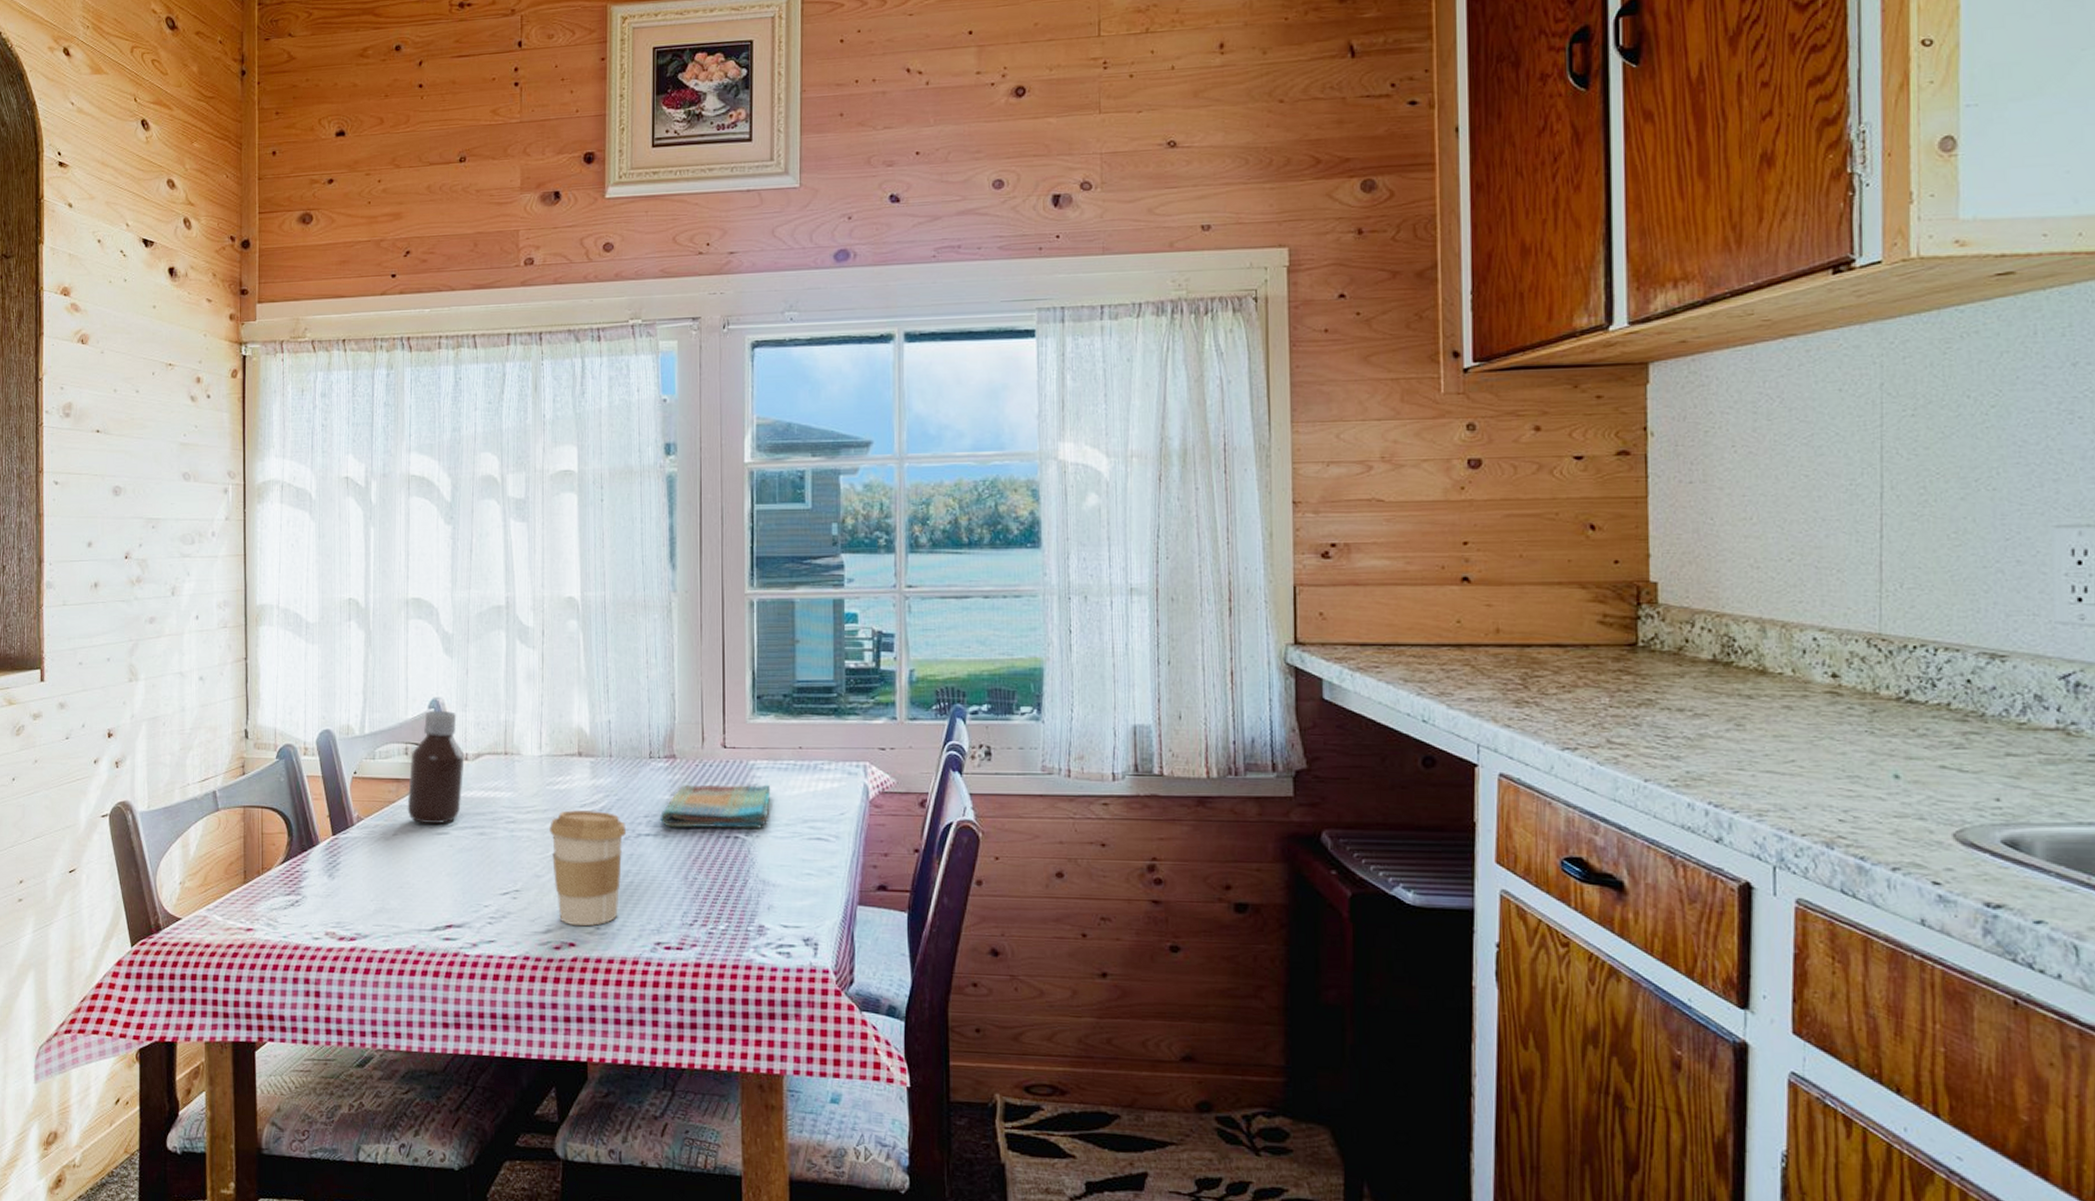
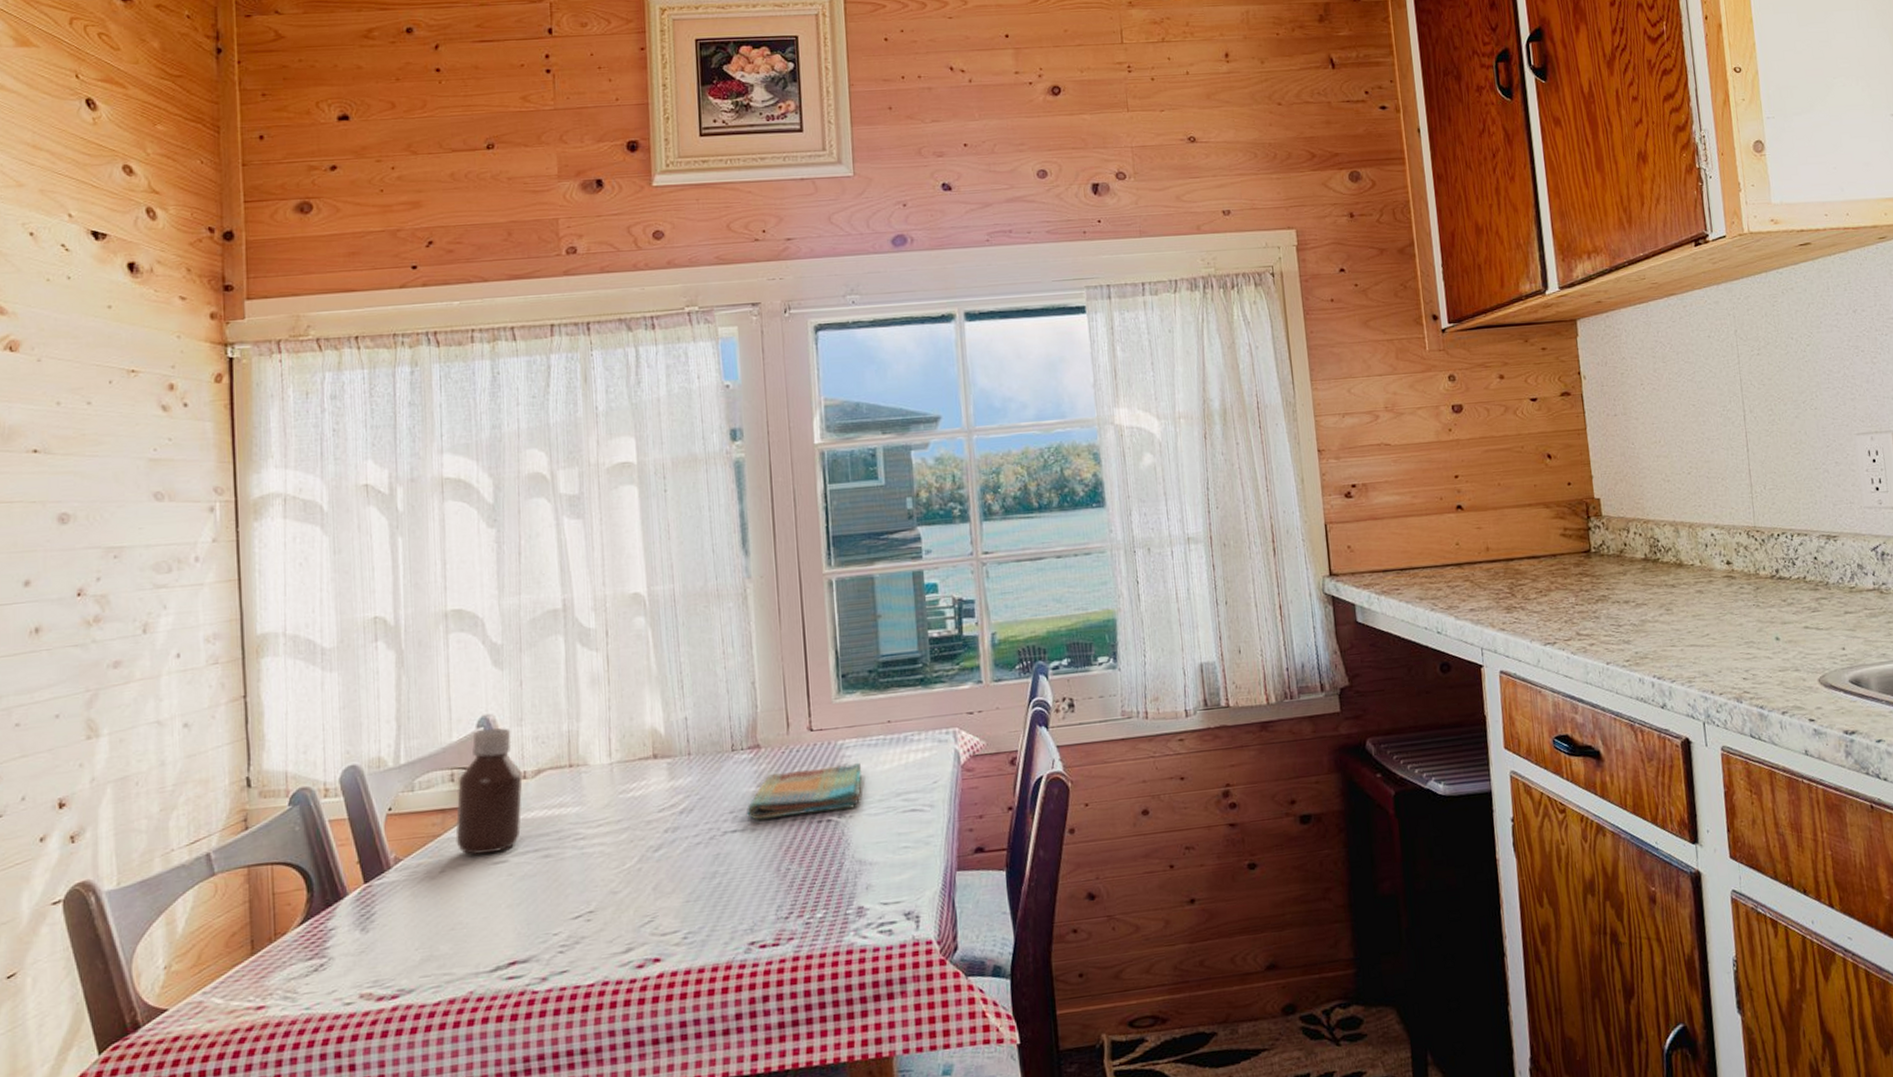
coffee cup: present [550,810,627,927] -> none [625,813,712,940]

